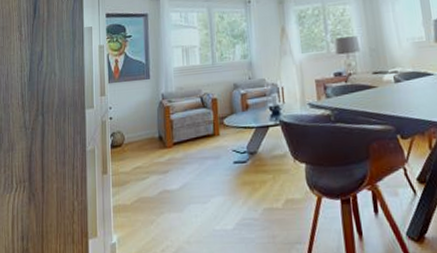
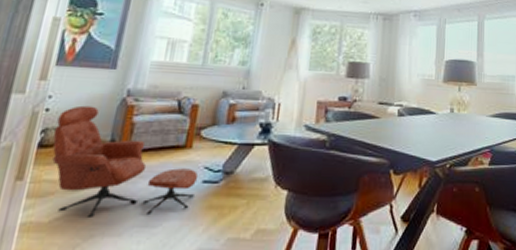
armchair: none [118,111,230,198] -> present [52,105,199,217]

